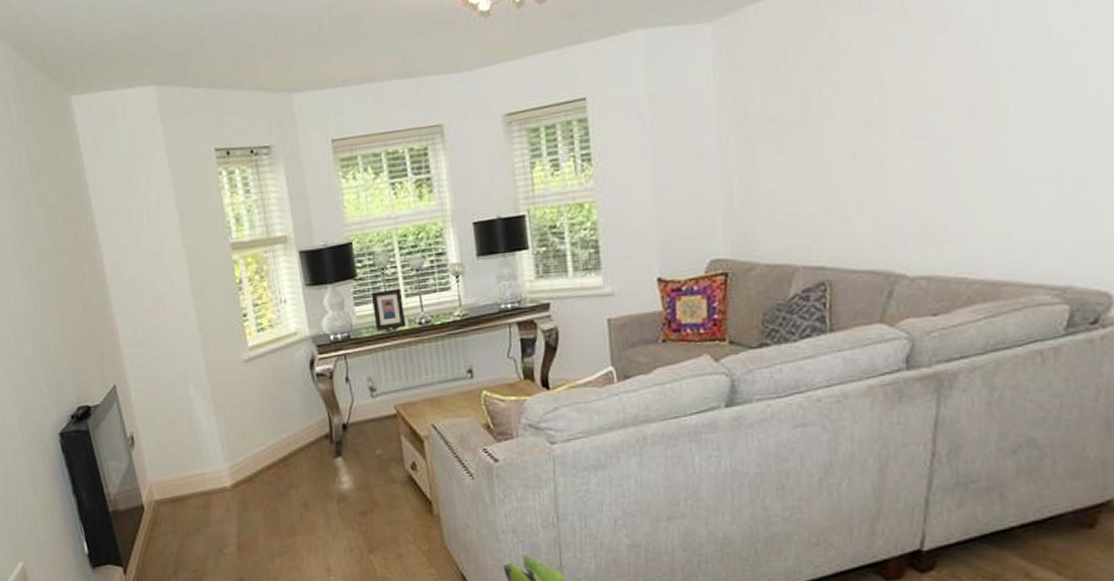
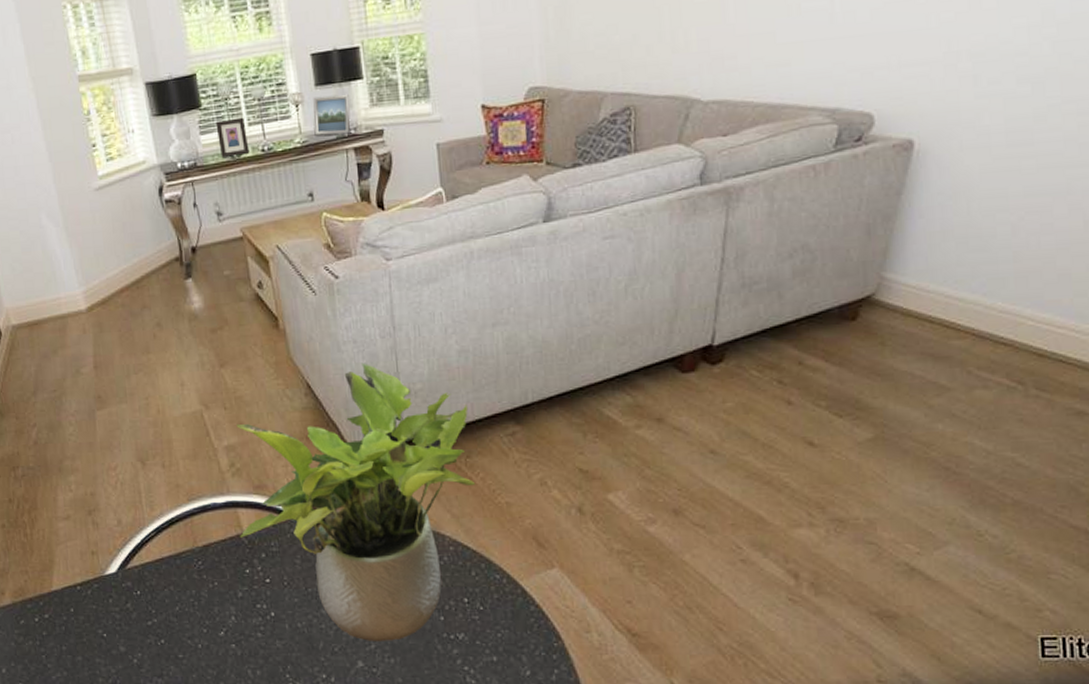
picture frame: none [474,265,515,310] -> present [313,94,351,137]

